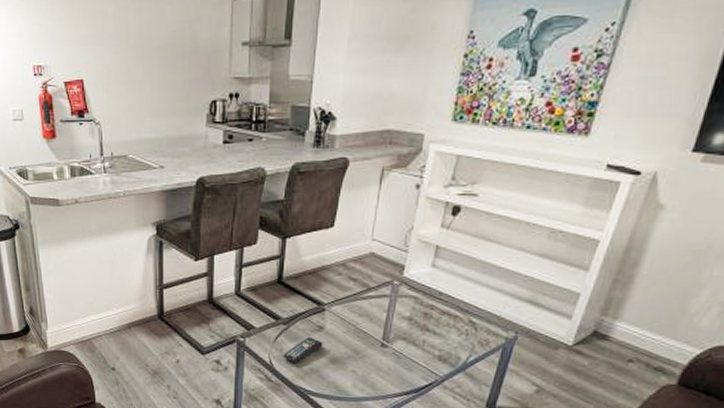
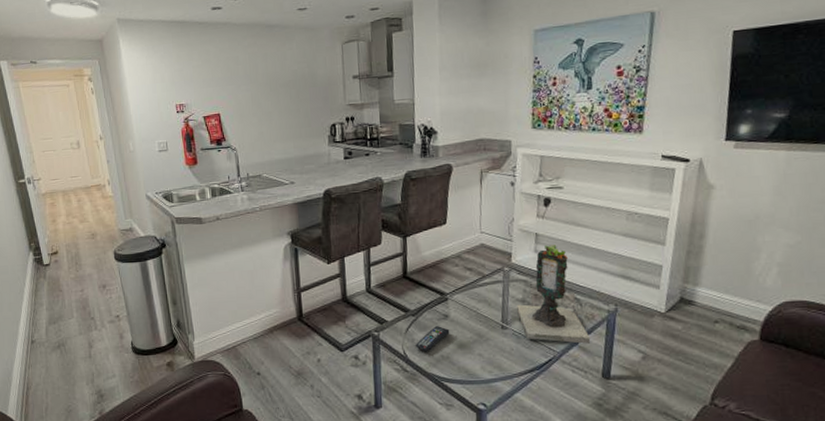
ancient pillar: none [402,260,481,371] -> present [517,245,591,344]

